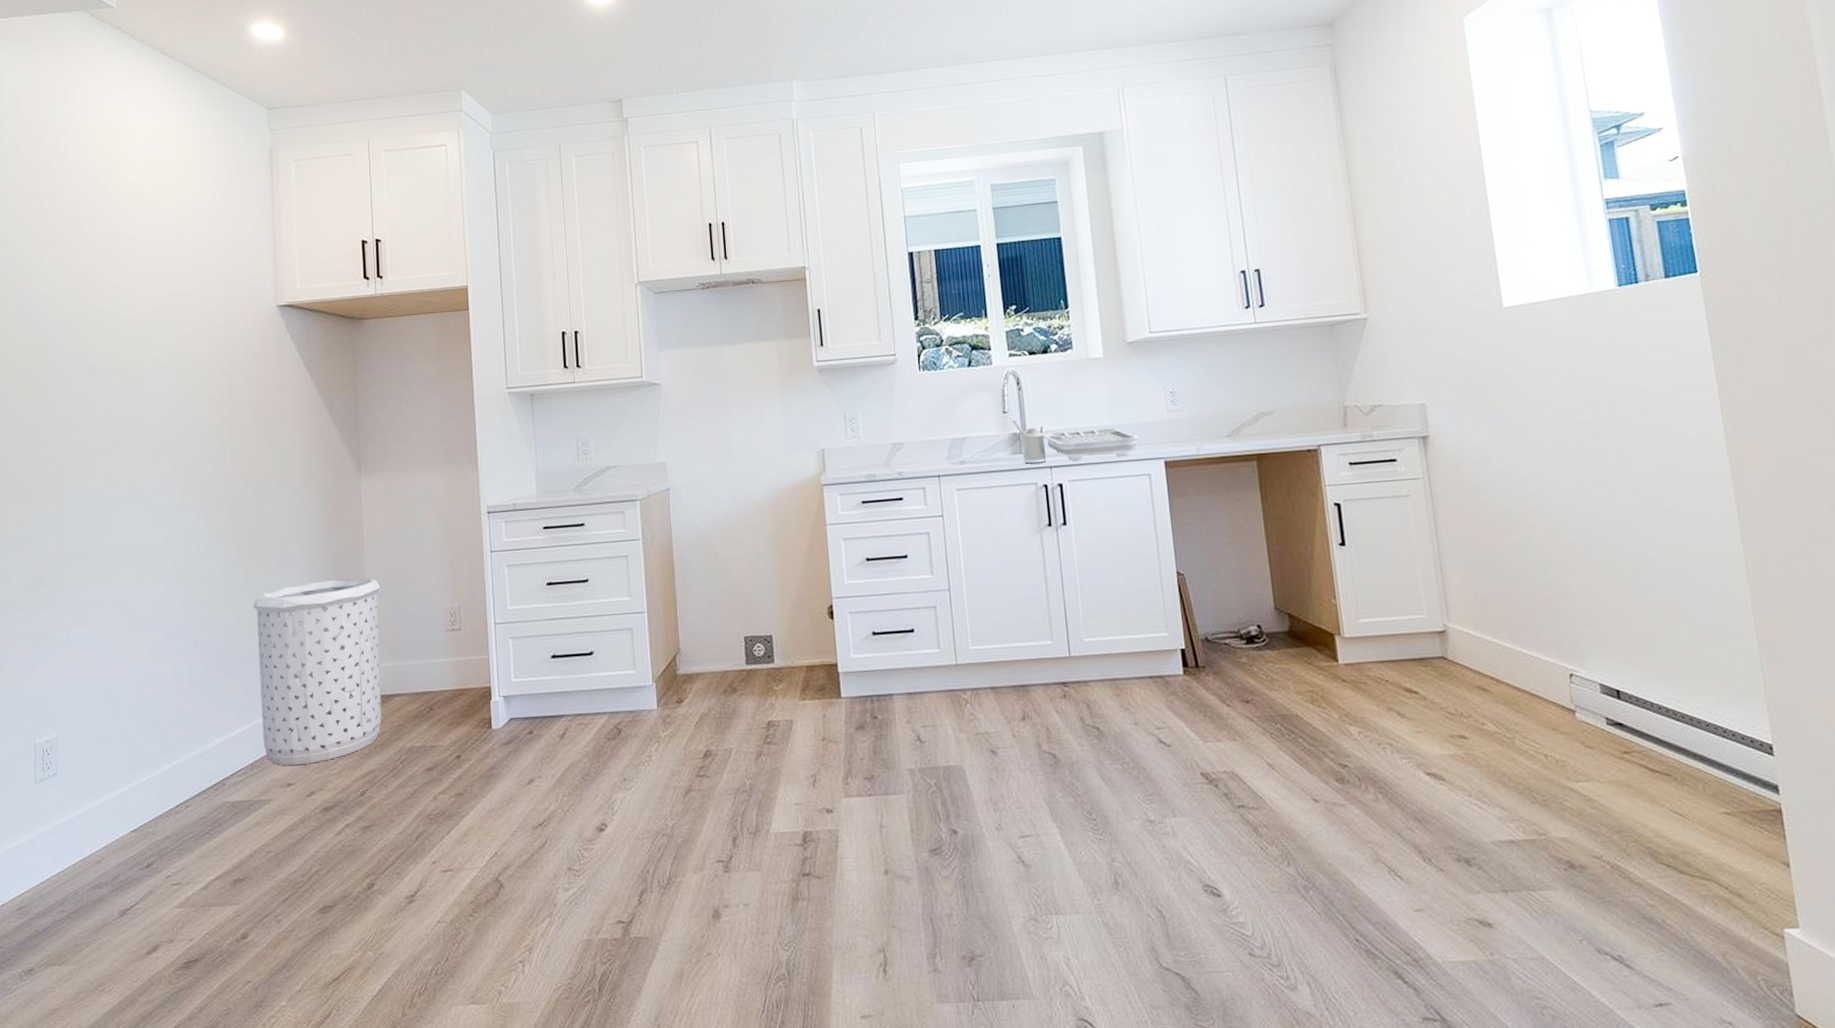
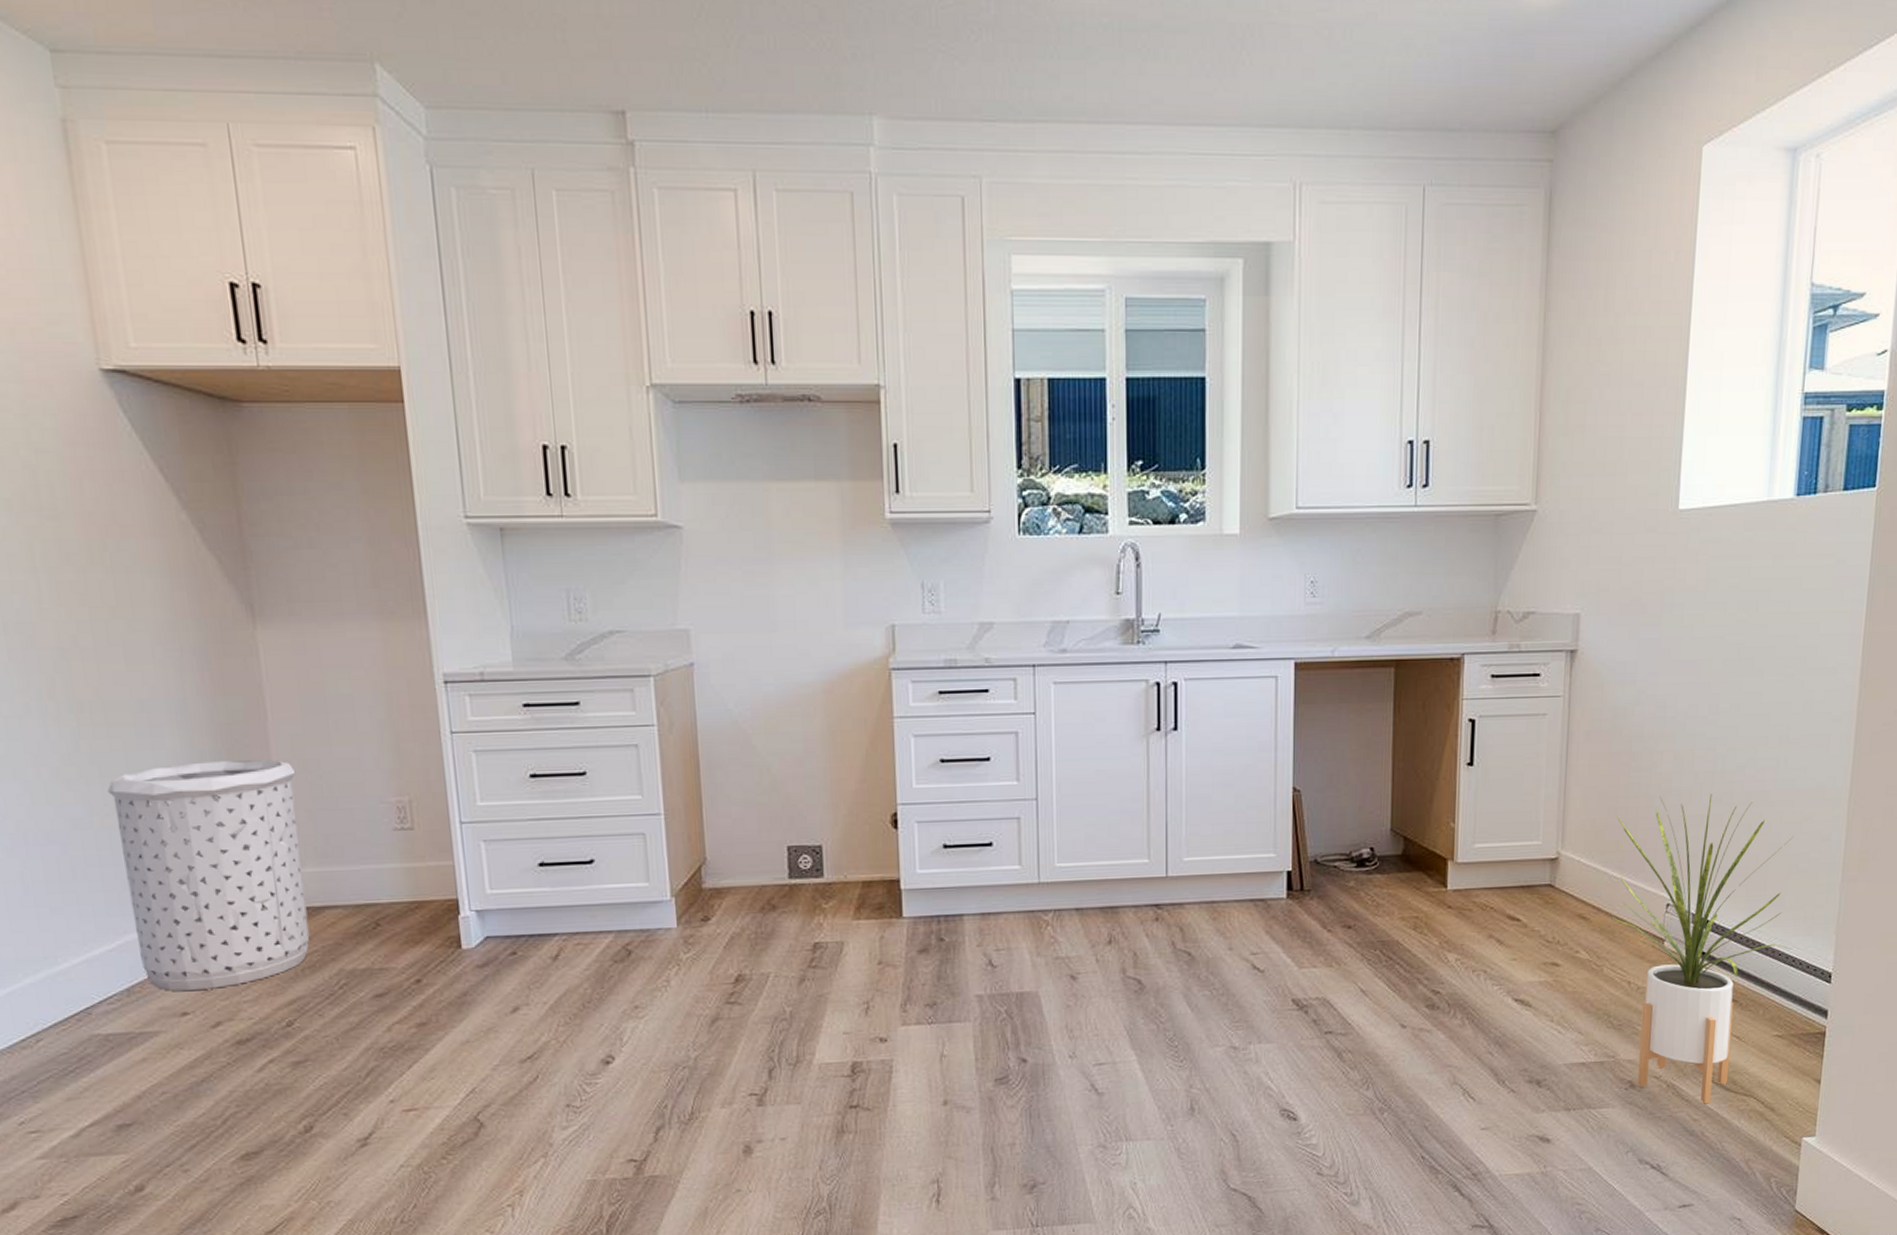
soap dispenser: present [1012,419,1047,464] -> none [1126,602,1162,657]
dish rack: present [1043,428,1140,461] -> none [1161,619,1271,656]
house plant: none [1498,563,1720,888] -> present [1612,794,1794,1104]

